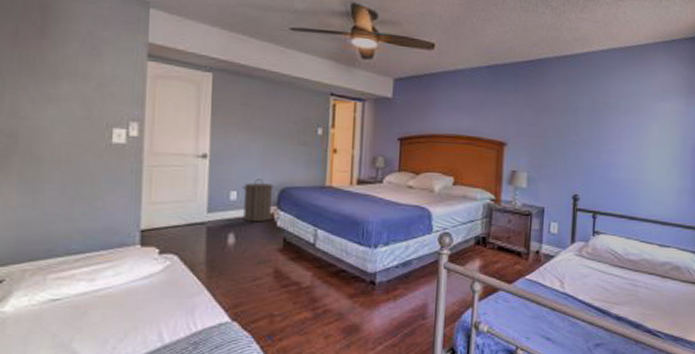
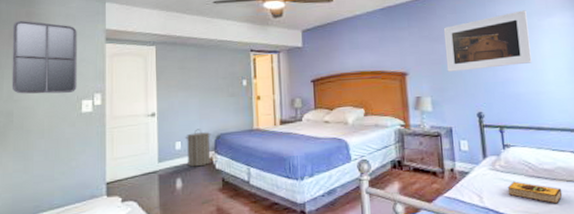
home mirror: none [16,14,109,118] -> present [11,20,77,94]
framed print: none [548,90,641,149] -> present [443,10,532,72]
hardback book: none [589,269,643,295] -> present [507,181,563,204]

